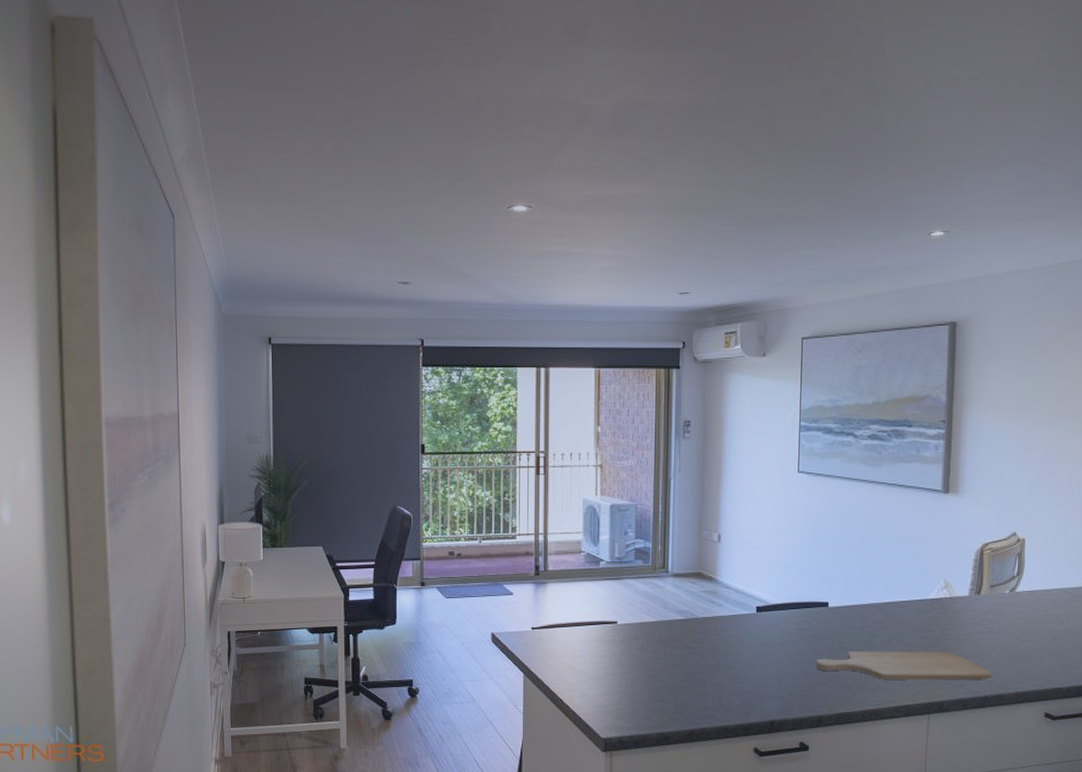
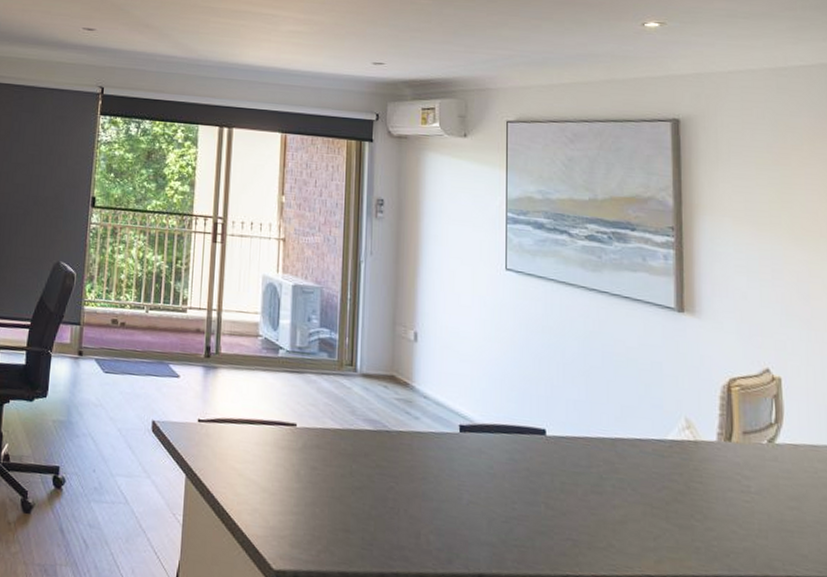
chopping board: present [816,651,992,680] -> none [532,495,754,554]

